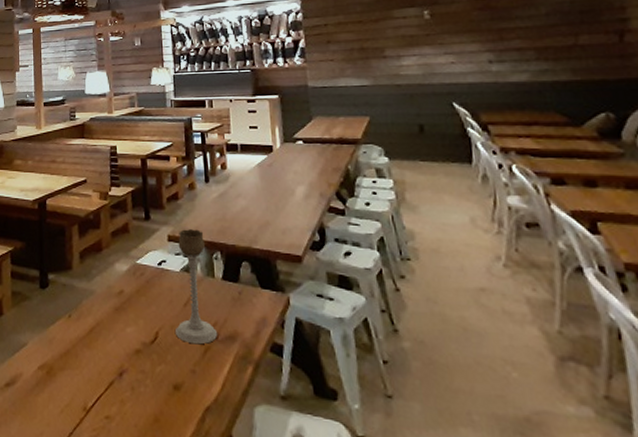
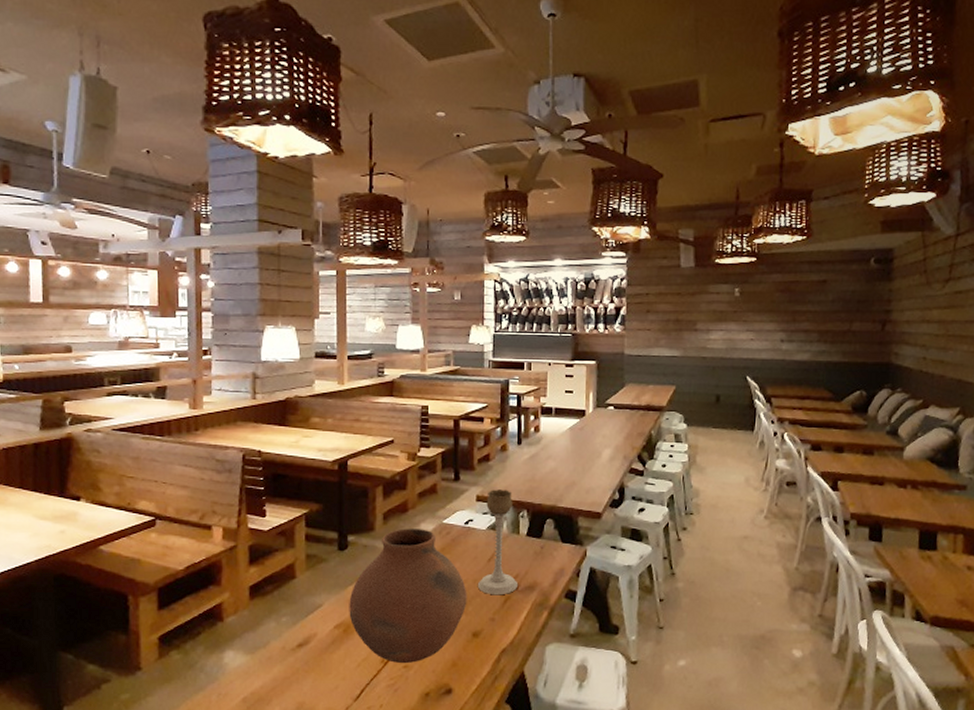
vase: none [51,268,166,415] -> present [349,528,467,664]

